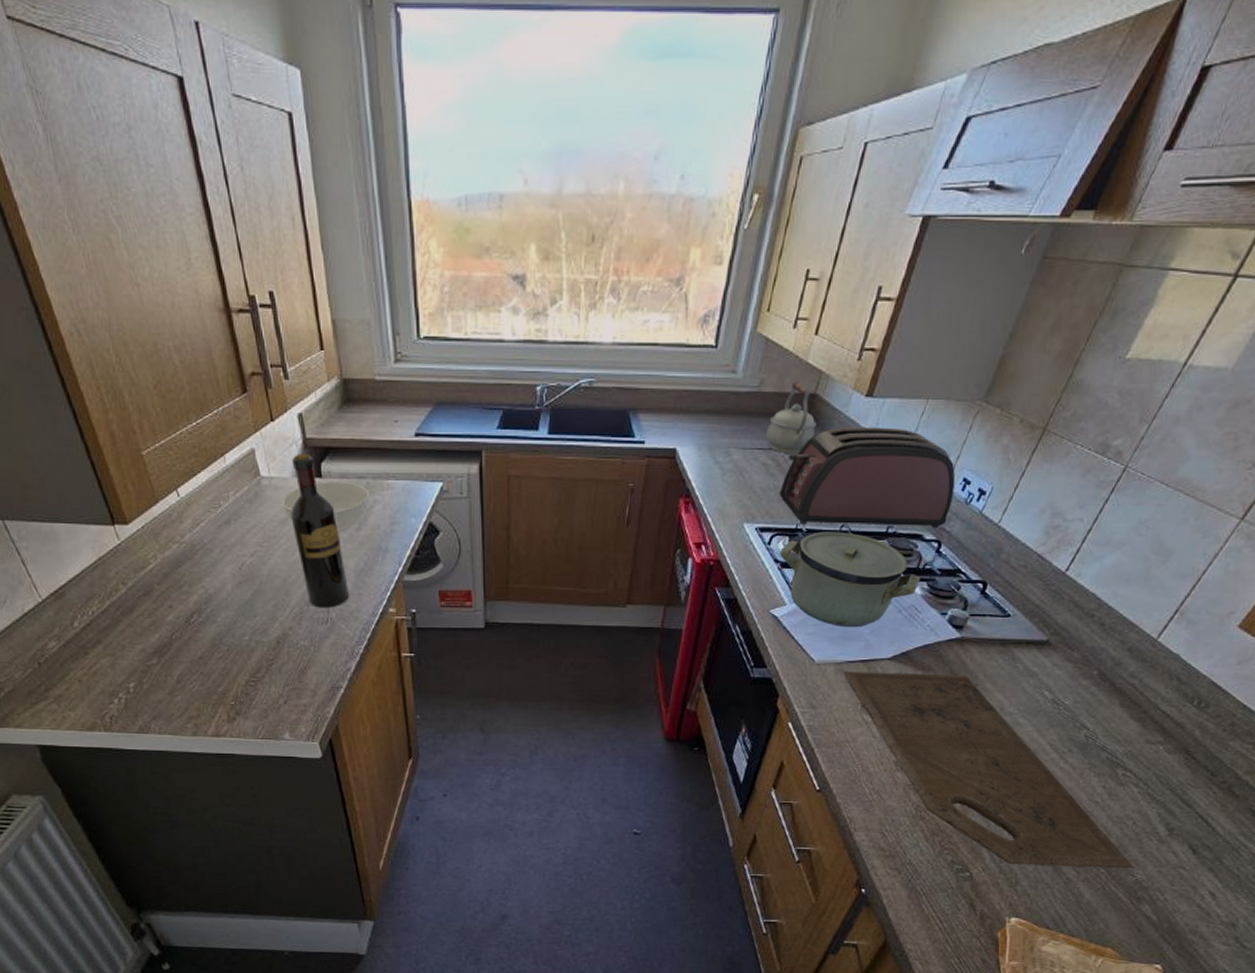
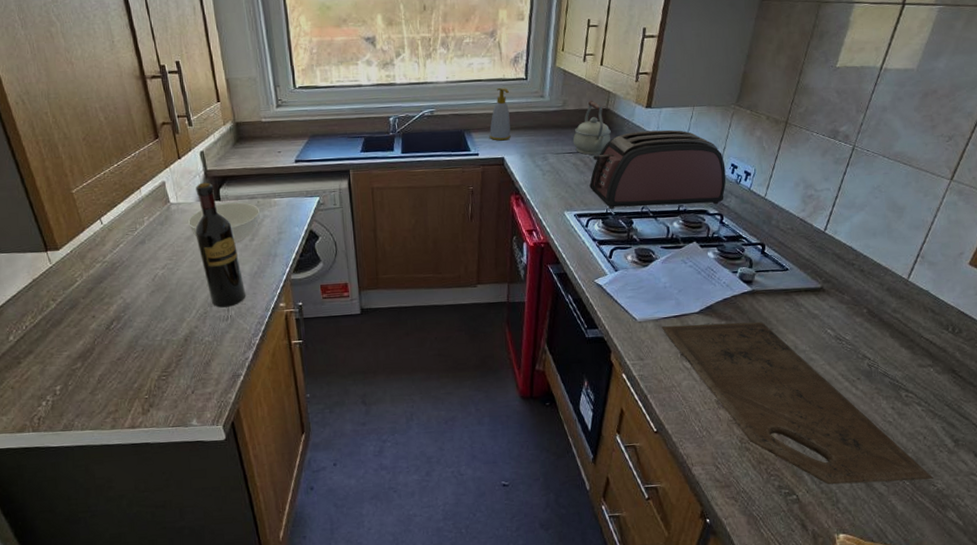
soap bottle: none [660,356,692,427] -> present [489,87,511,141]
saucepan: present [780,531,921,628] -> none [596,212,712,290]

